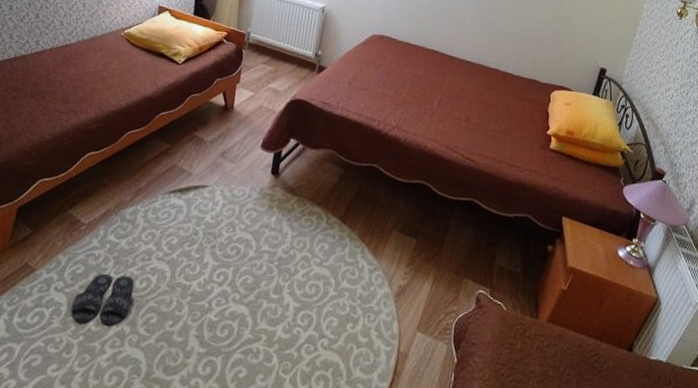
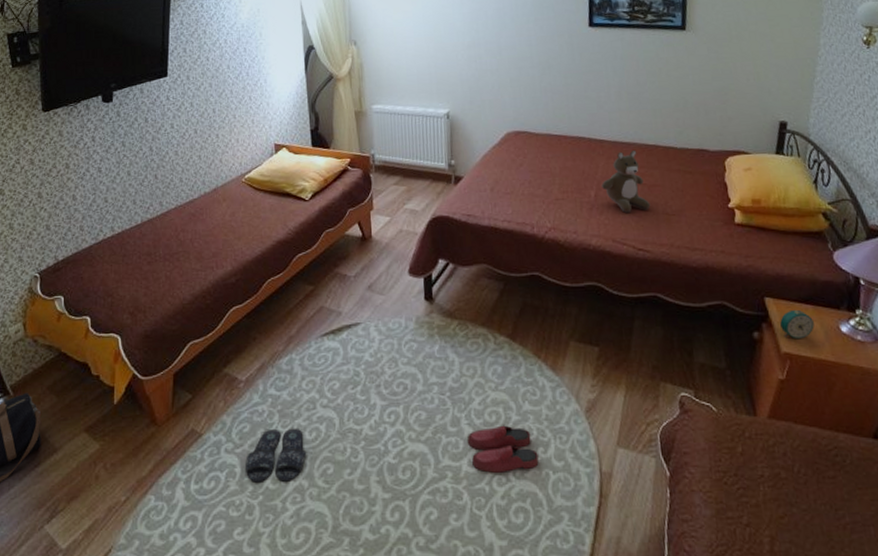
slippers: none [286,298,347,342] -> present [468,425,539,473]
teddy bear: none [445,69,483,125] -> present [601,149,651,213]
alarm clock: none [571,230,598,257] -> present [780,309,815,340]

